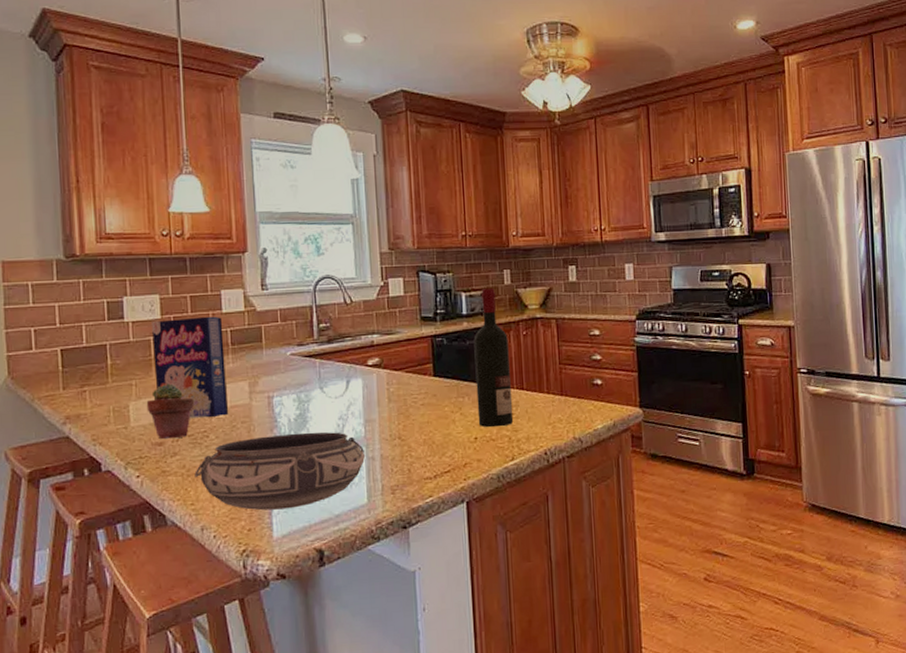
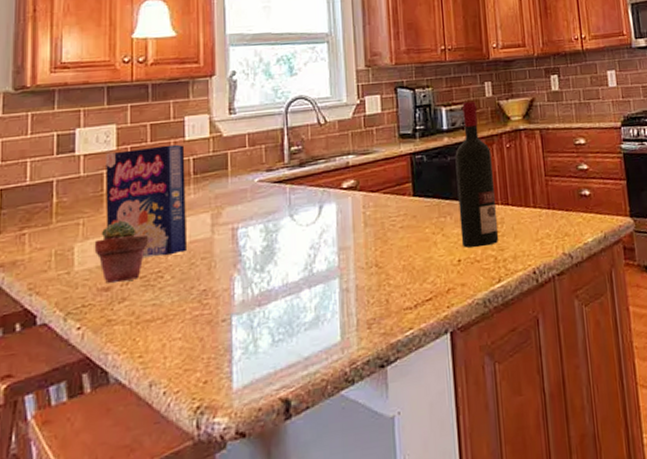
bowl: present [194,432,366,511] -> none [145,263,339,359]

